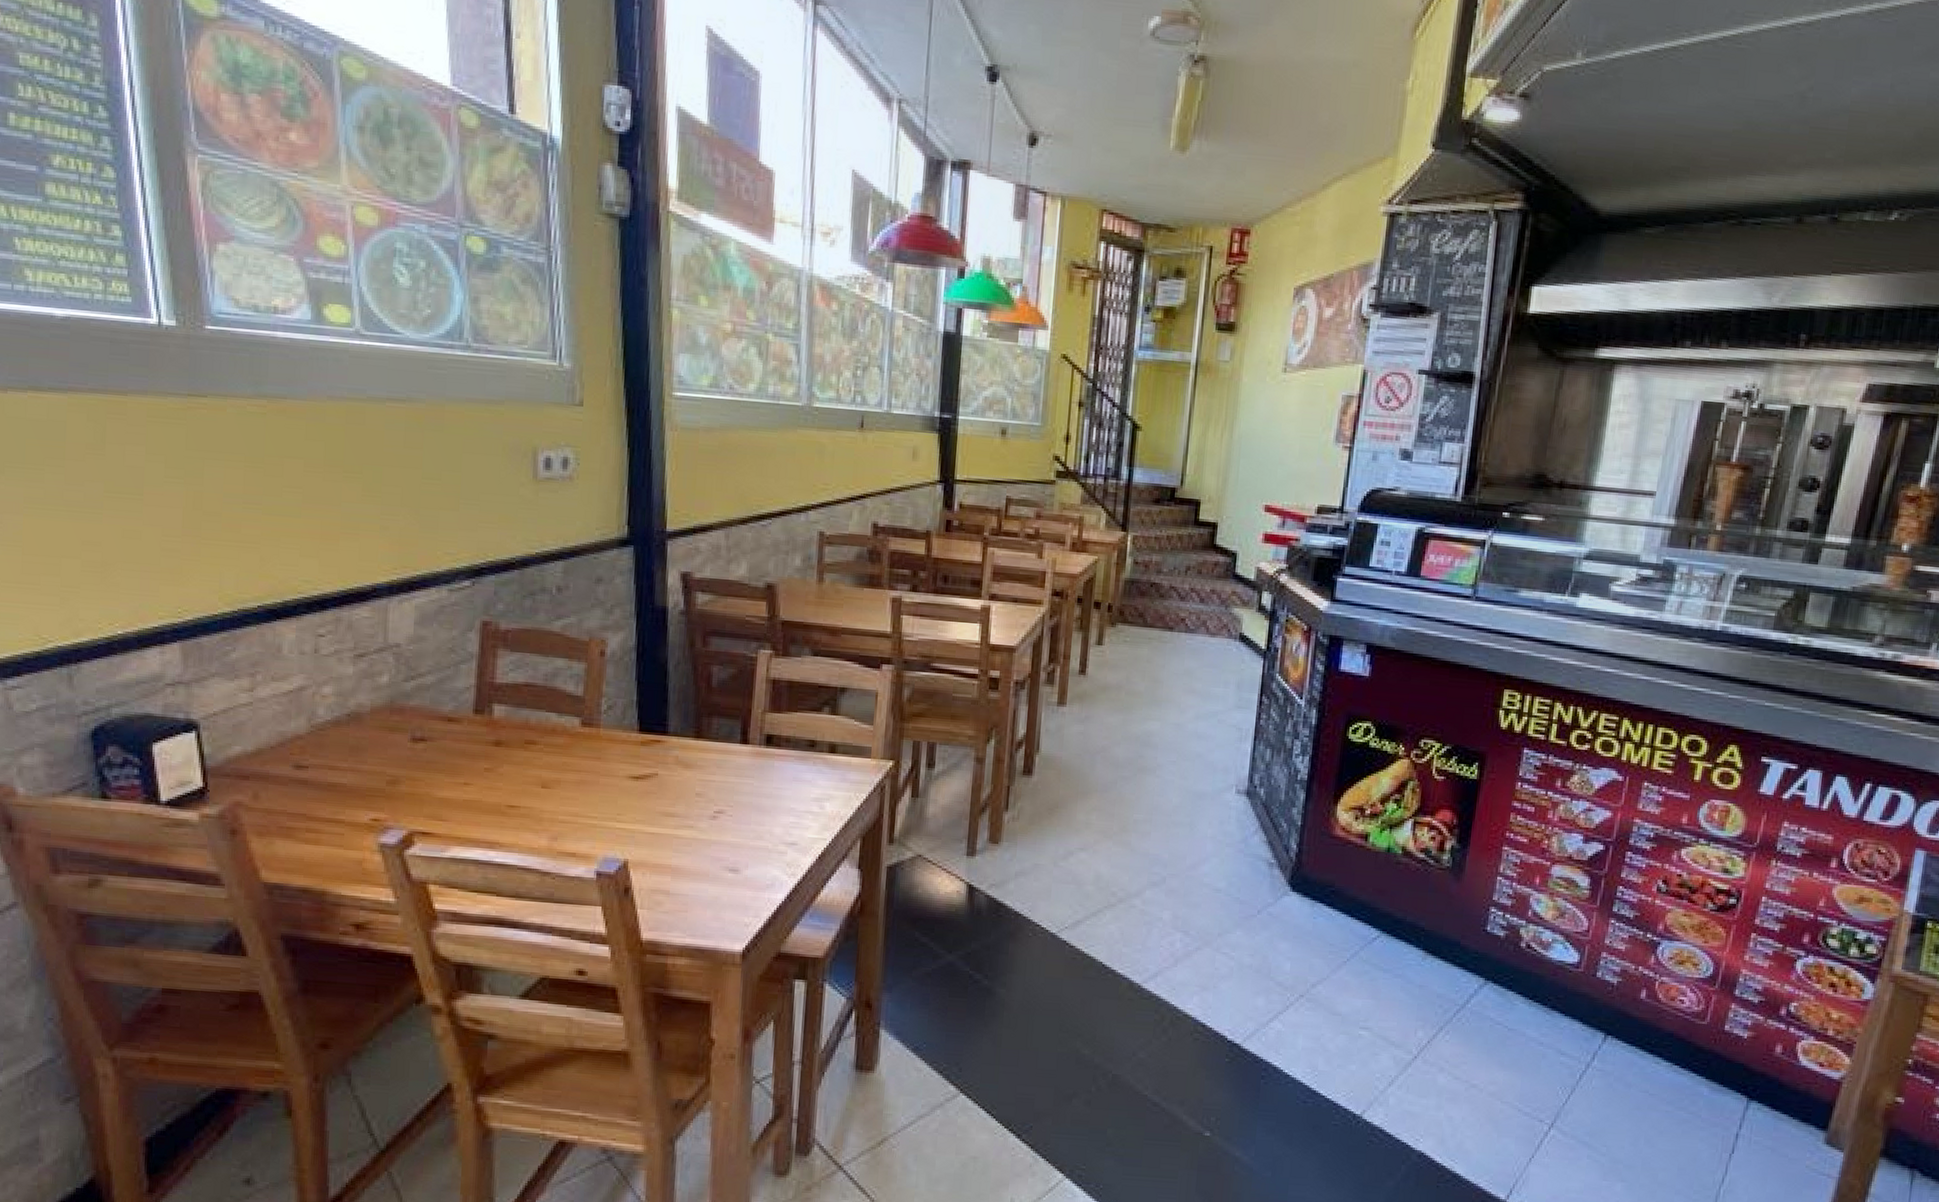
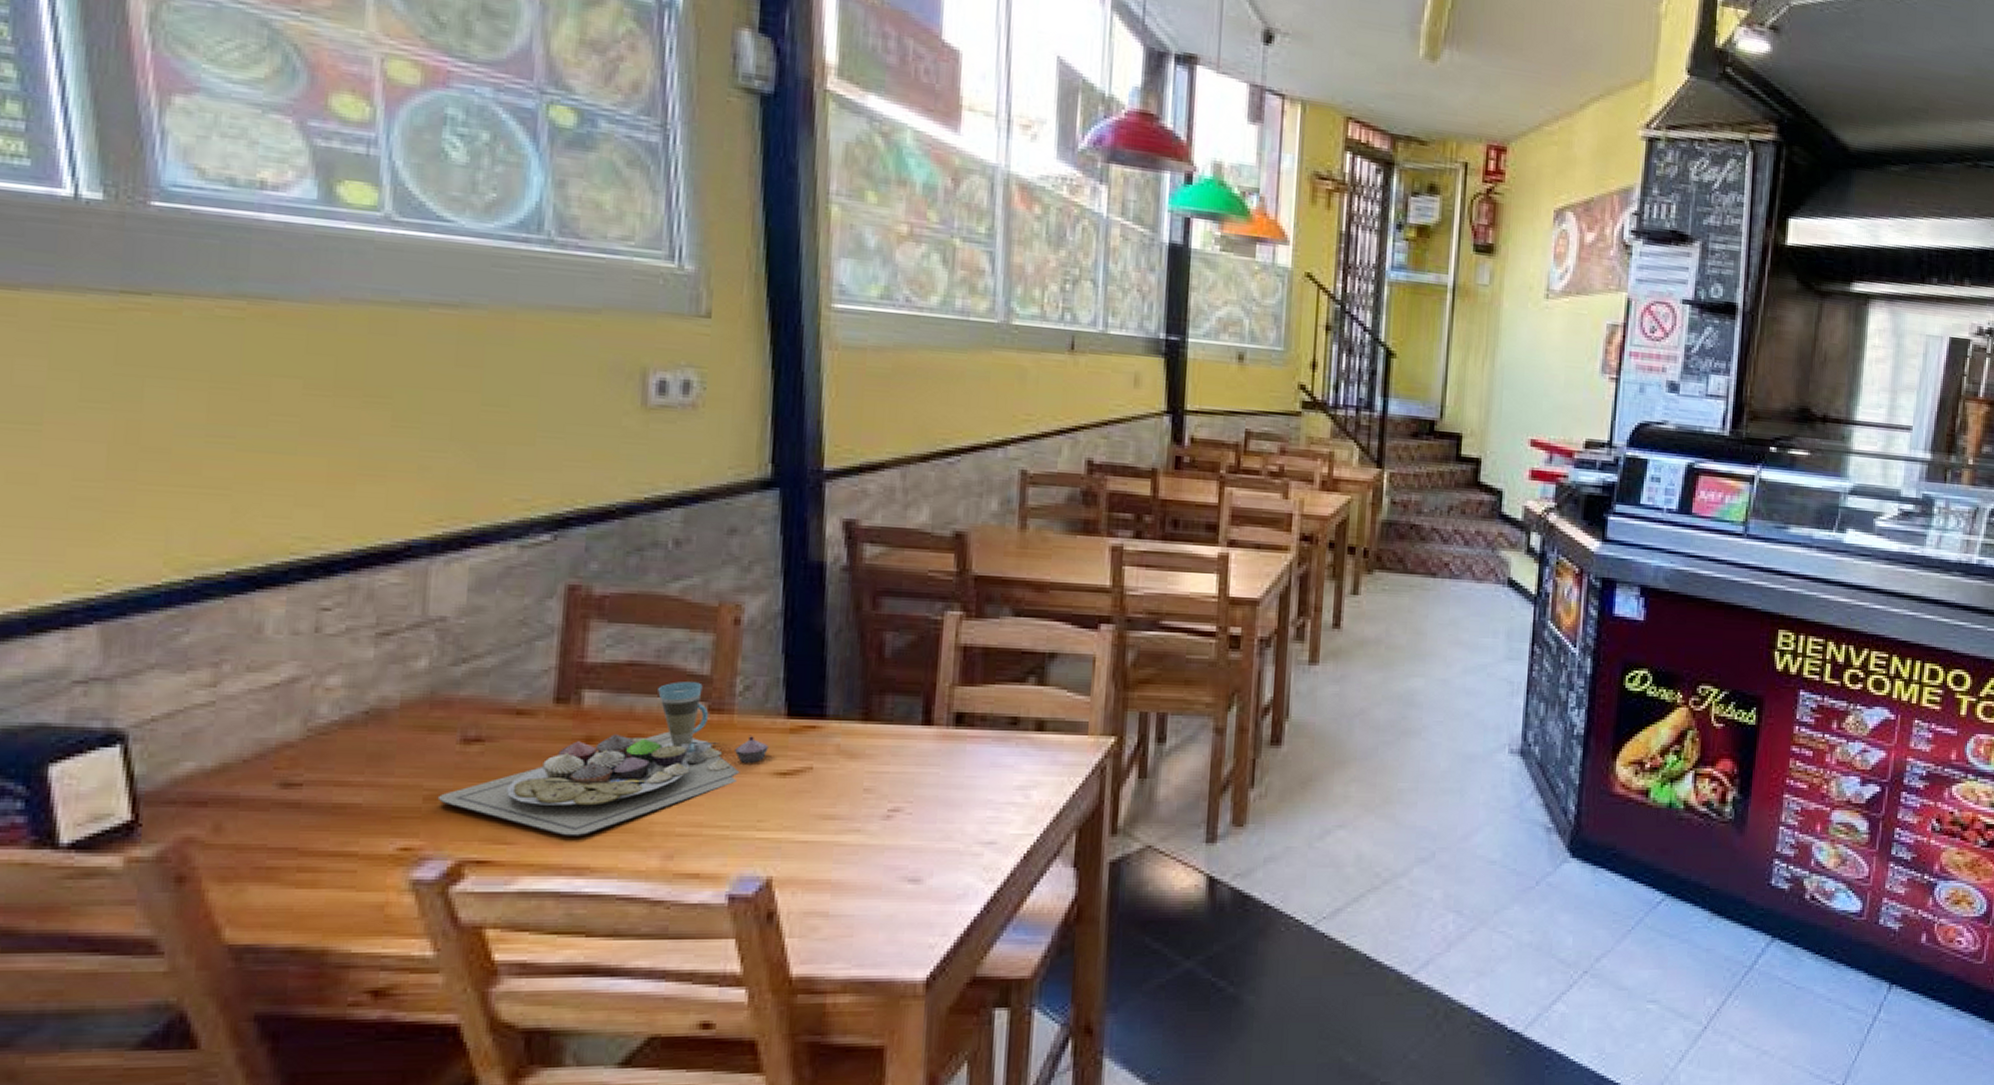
food plate: none [396,700,626,818] -> present [437,681,769,836]

